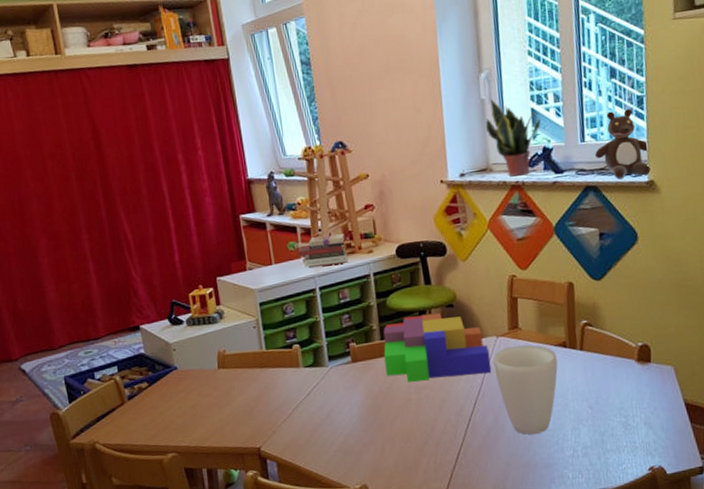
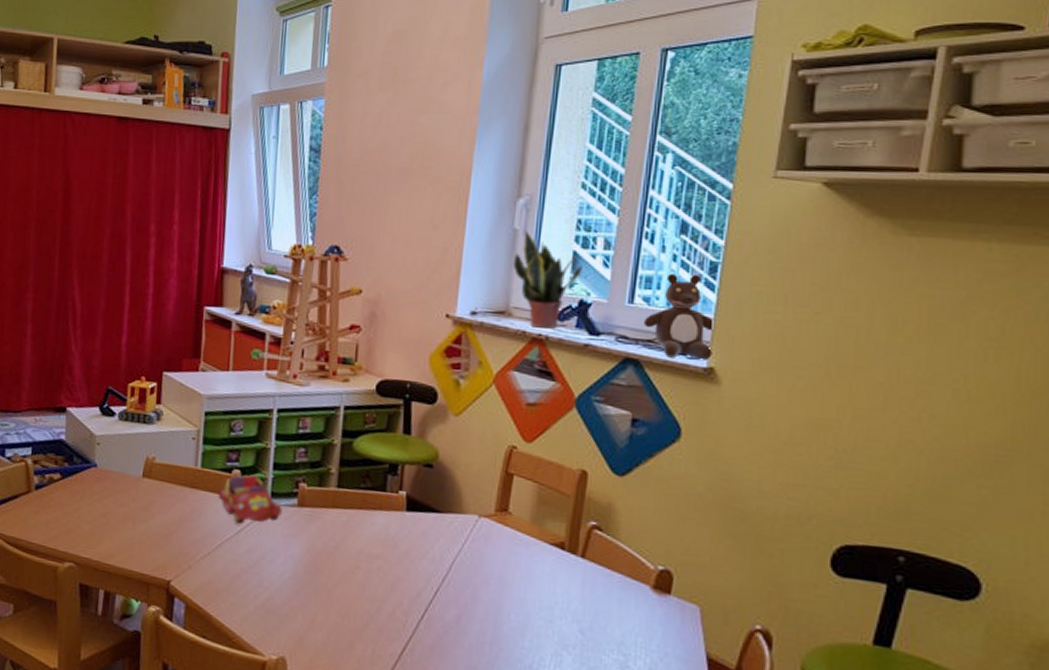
toy car: none [284,345,340,389] -> present [218,474,282,525]
books: present [298,234,348,268] -> none [261,349,320,389]
toy blocks: present [383,312,492,382] -> none [335,467,467,558]
cup: present [493,345,558,435] -> none [468,532,551,649]

